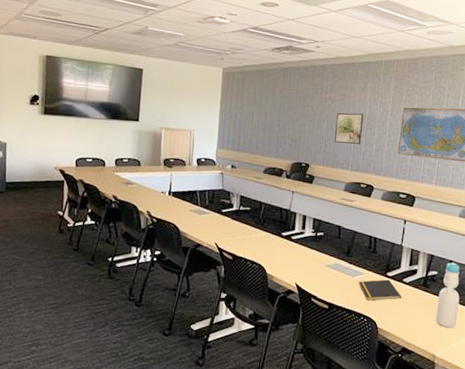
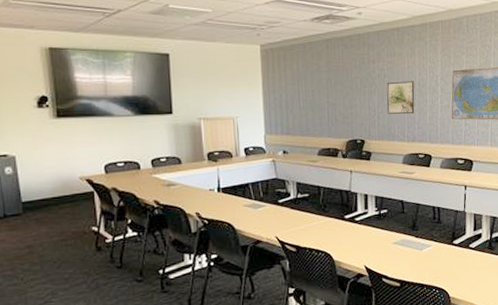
notepad: present [358,279,402,301] -> none [426,247,470,272]

